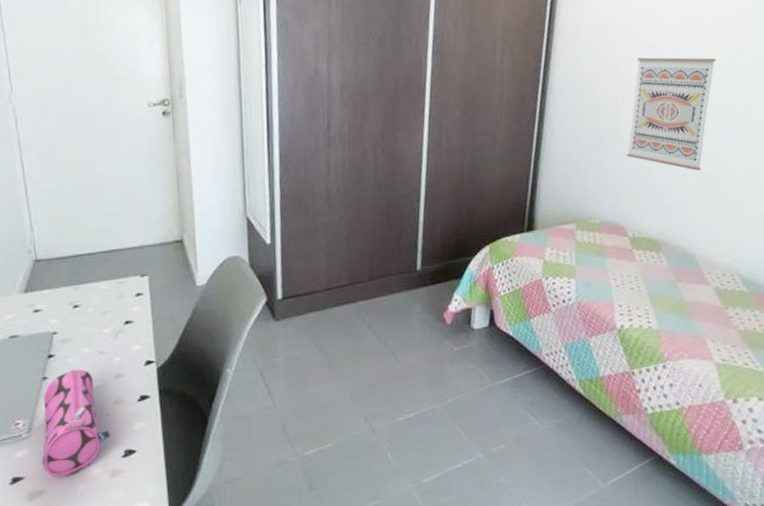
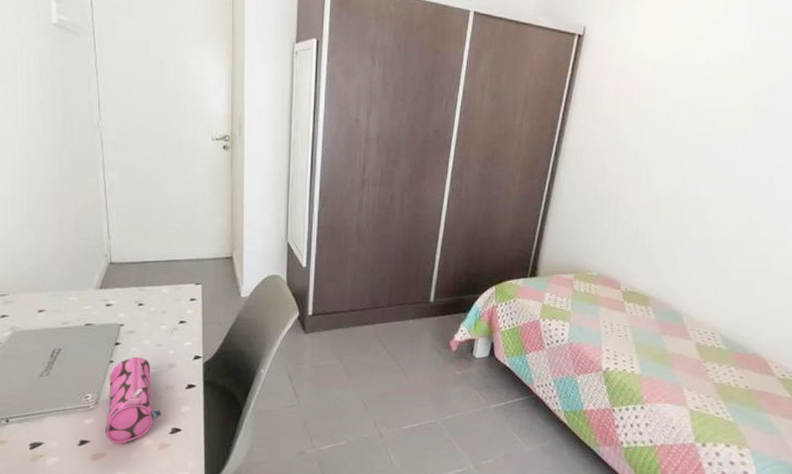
wall art: present [626,57,716,171] -> none [626,130,719,237]

